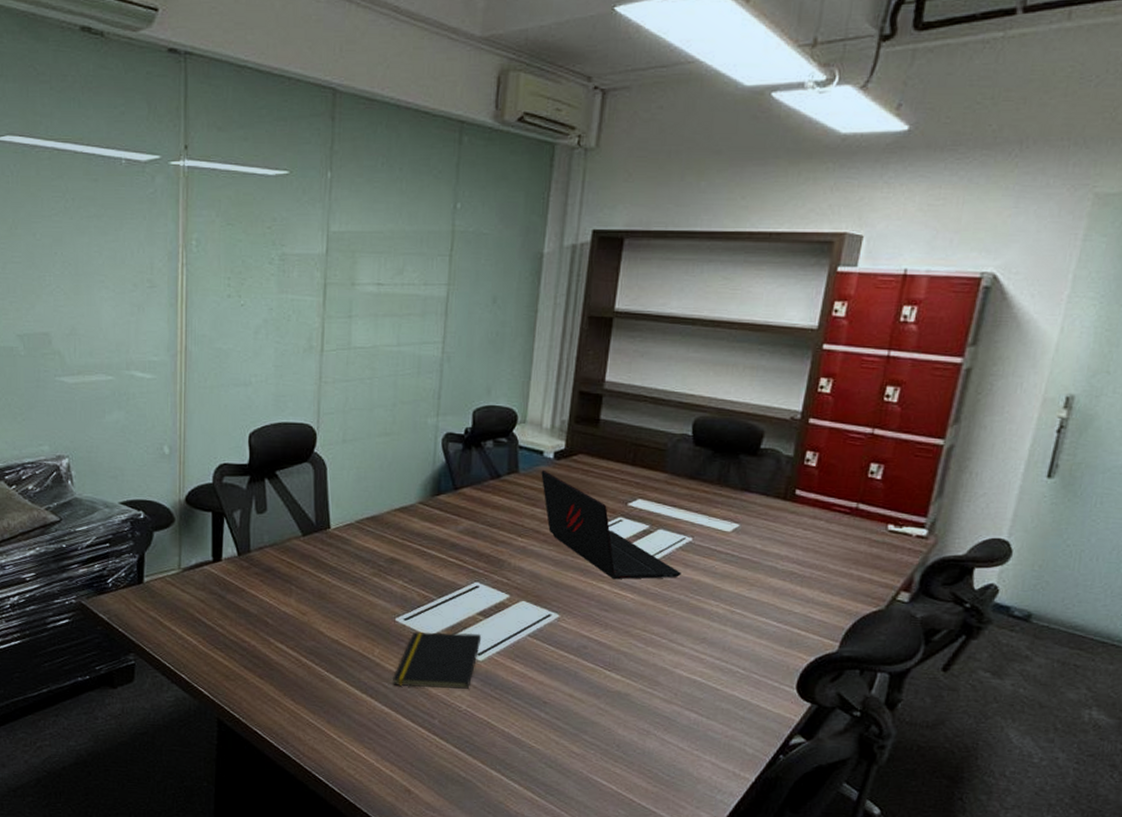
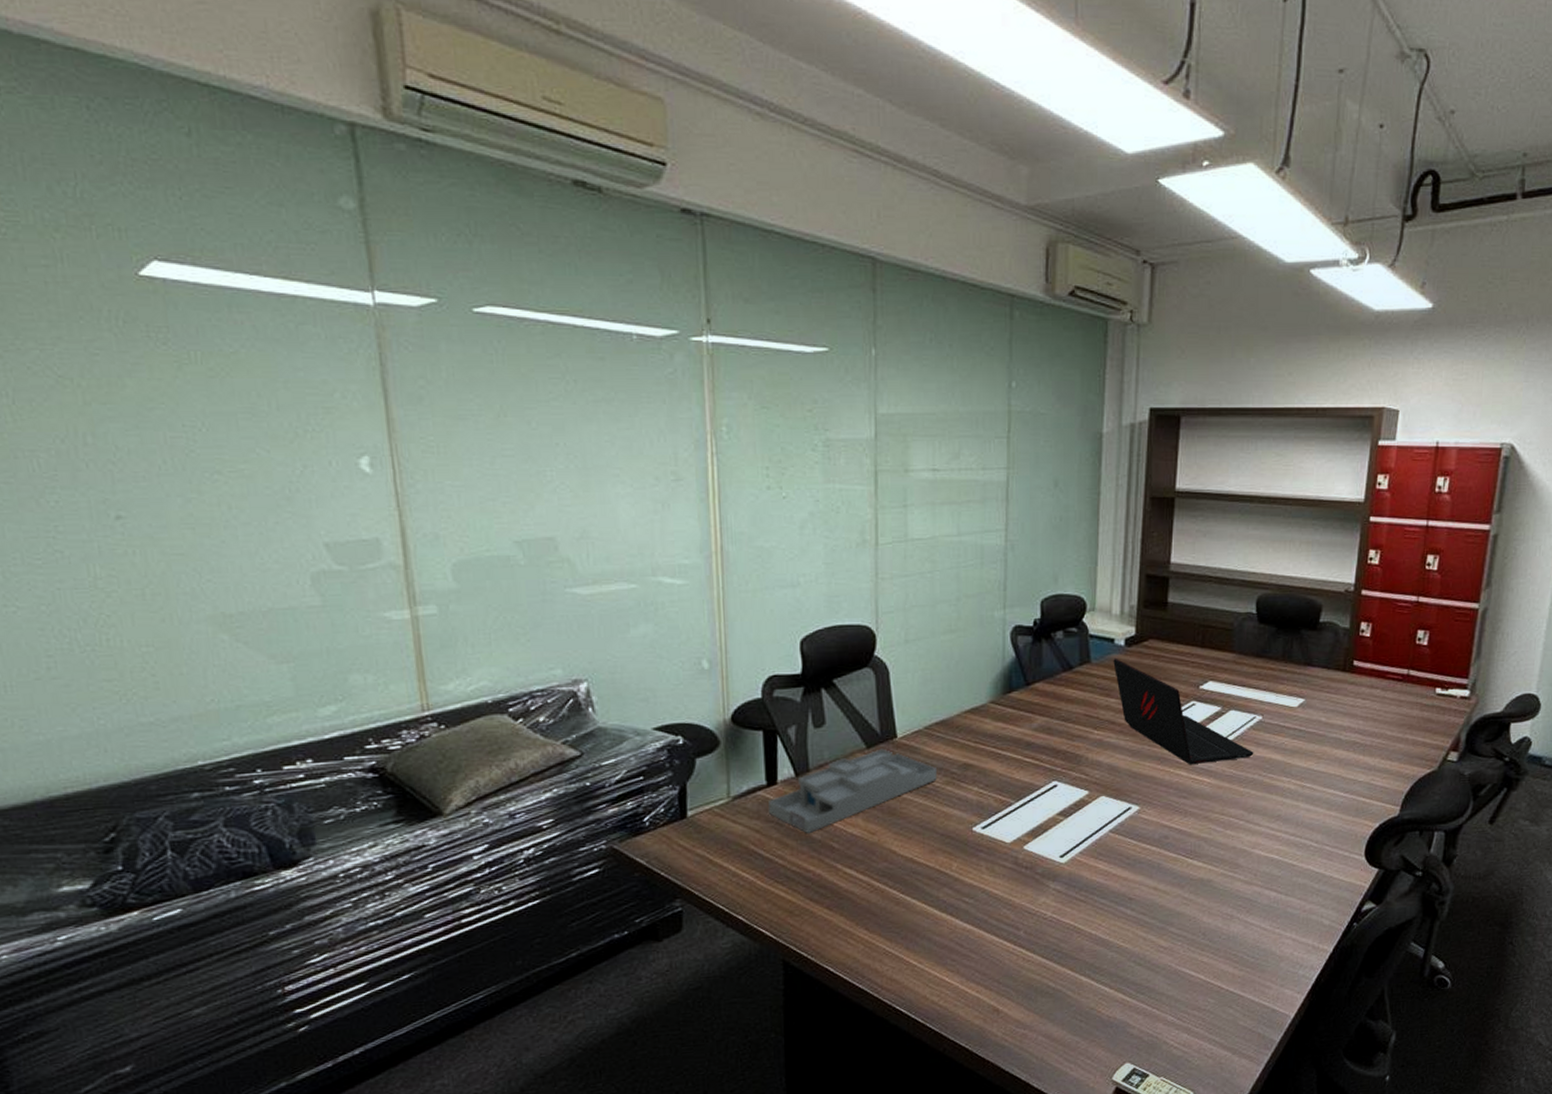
desk organizer: none [213,537,365,609] -> present [768,748,937,834]
notepad: present [393,631,482,689] -> none [973,834,1063,900]

